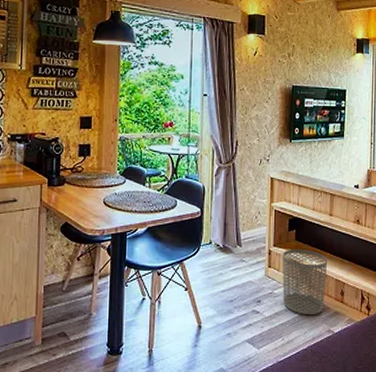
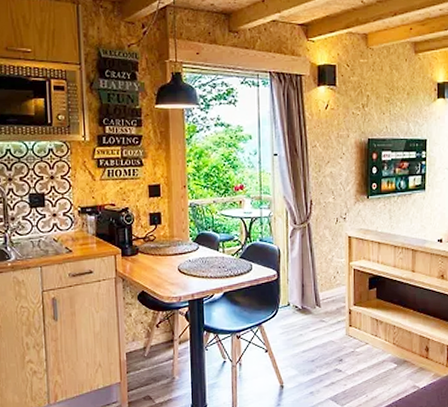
waste bin: present [282,248,328,316] -> none [363,306,411,372]

